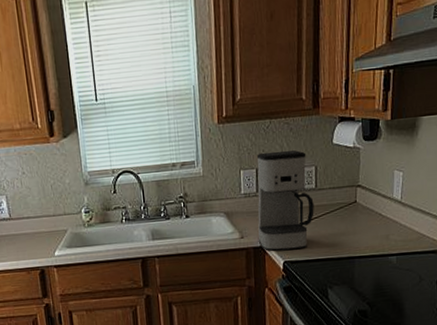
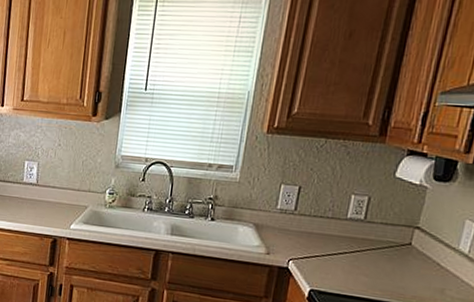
coffee maker: present [256,150,314,251] -> none [285,171,361,281]

